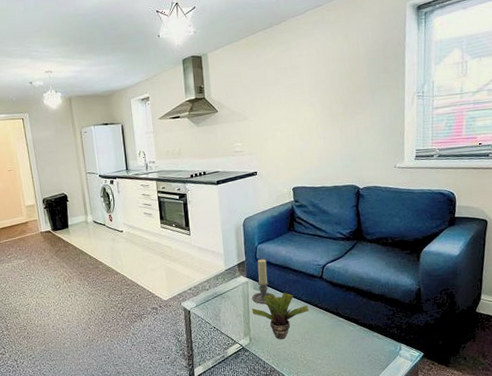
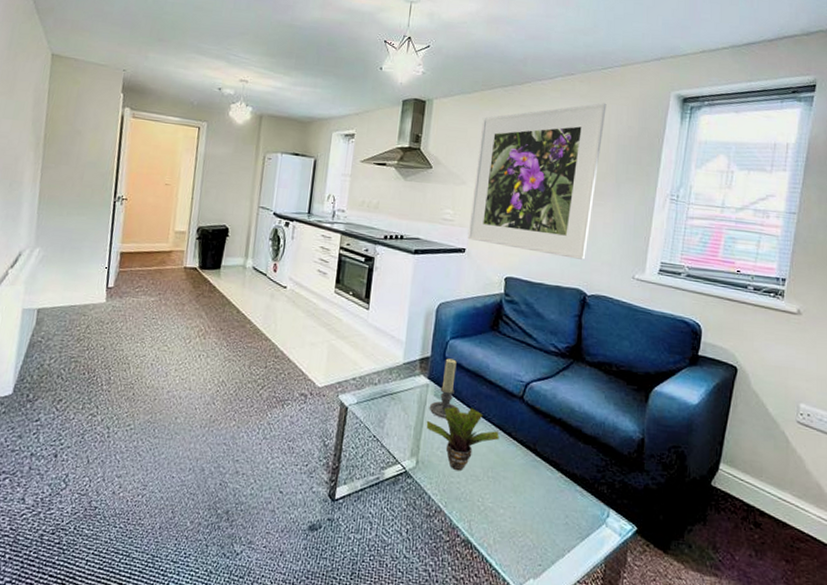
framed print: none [251,25,355,164] -> present [467,102,607,260]

